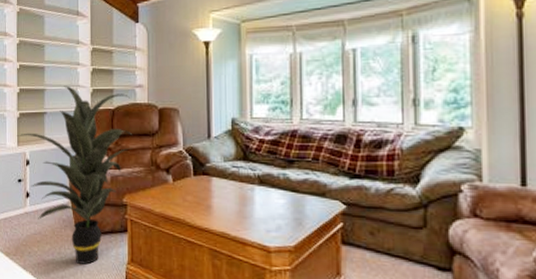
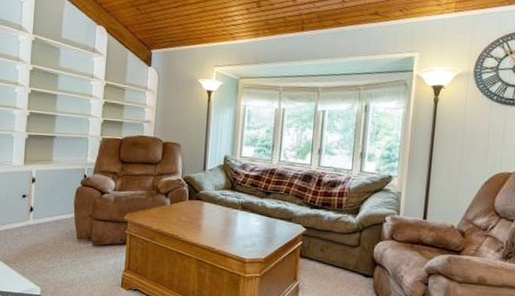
indoor plant: present [16,86,133,265] -> none [23,114,138,272]

